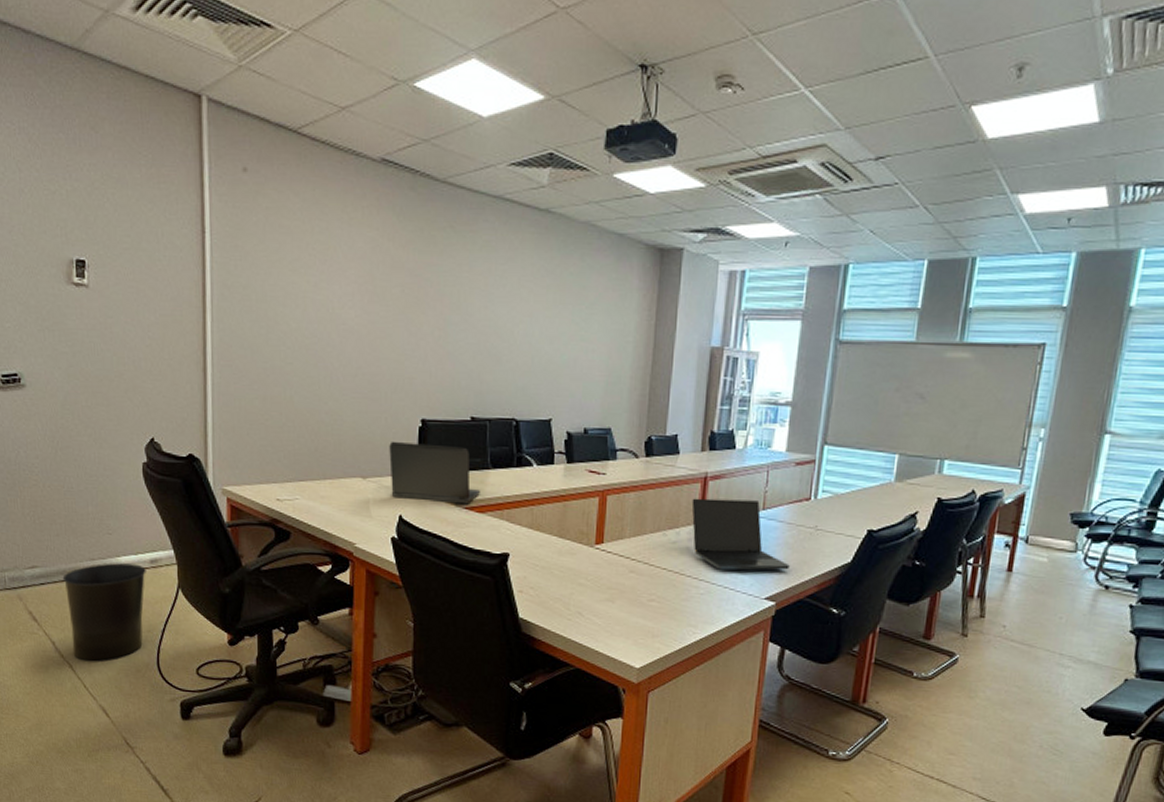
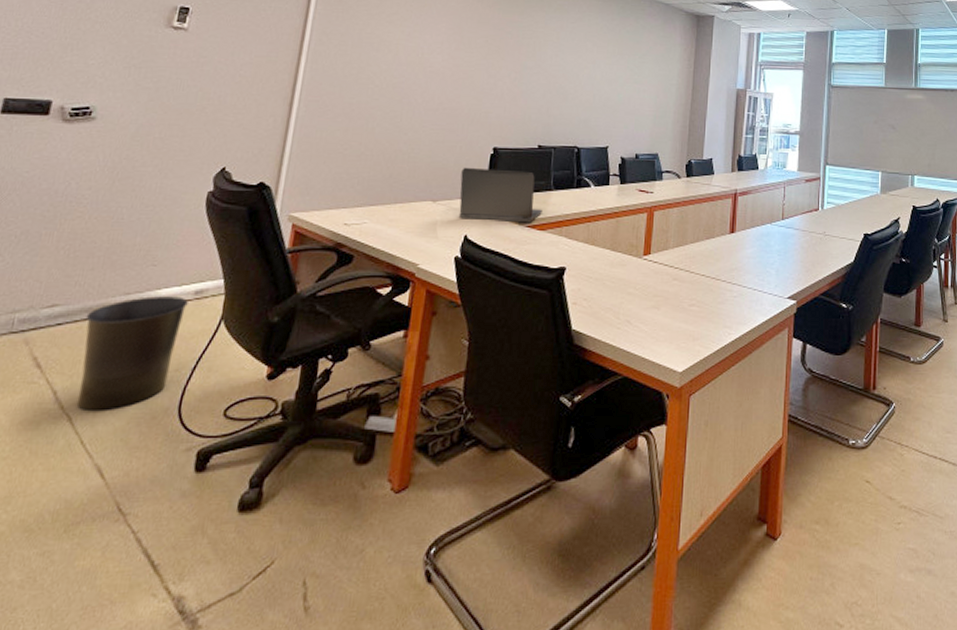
laptop: present [691,498,790,571] -> none [725,211,806,274]

